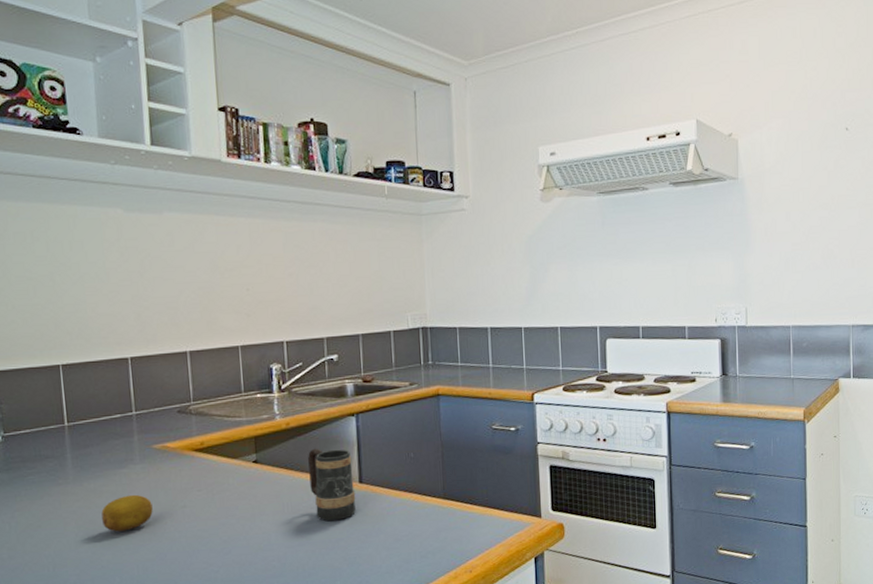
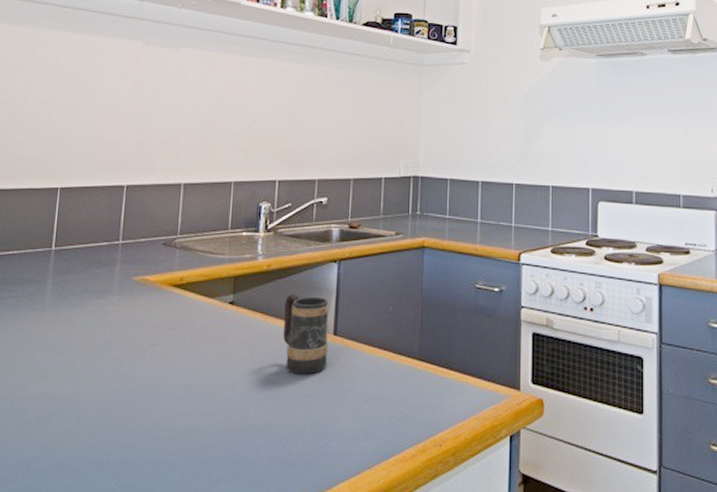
fruit: present [101,494,153,532] -> none [70,327,123,367]

